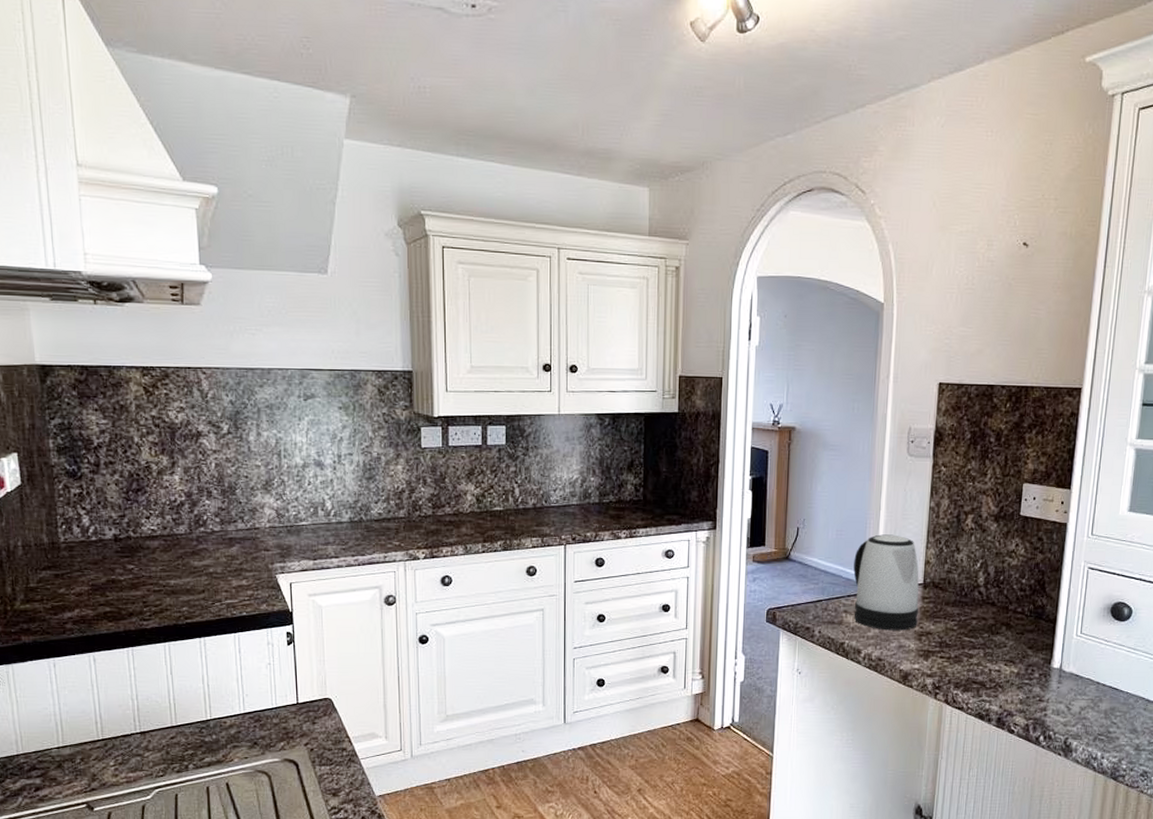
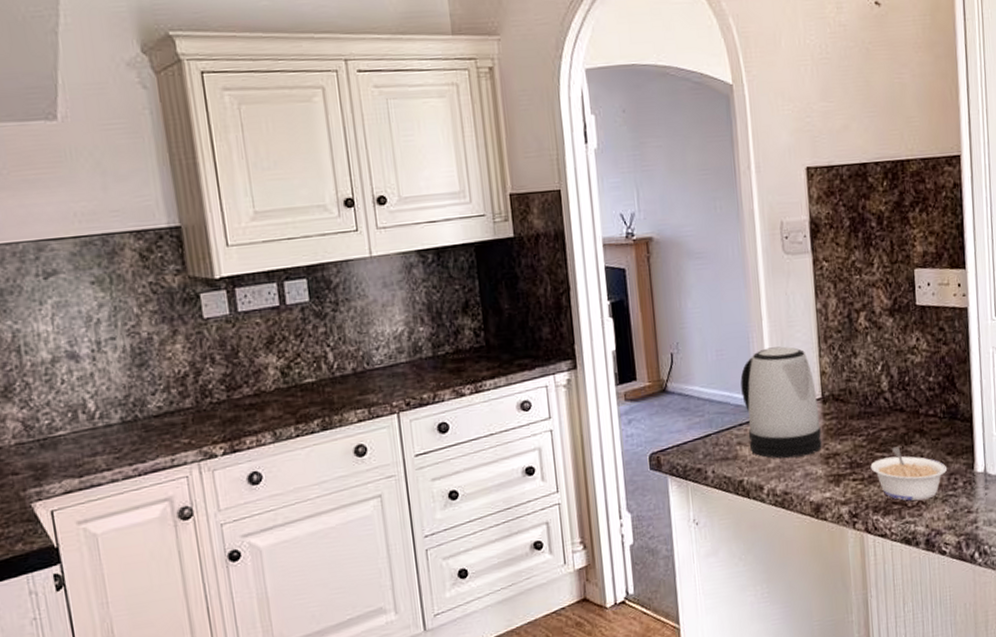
legume: none [957,635,1026,684] -> present [870,446,947,501]

